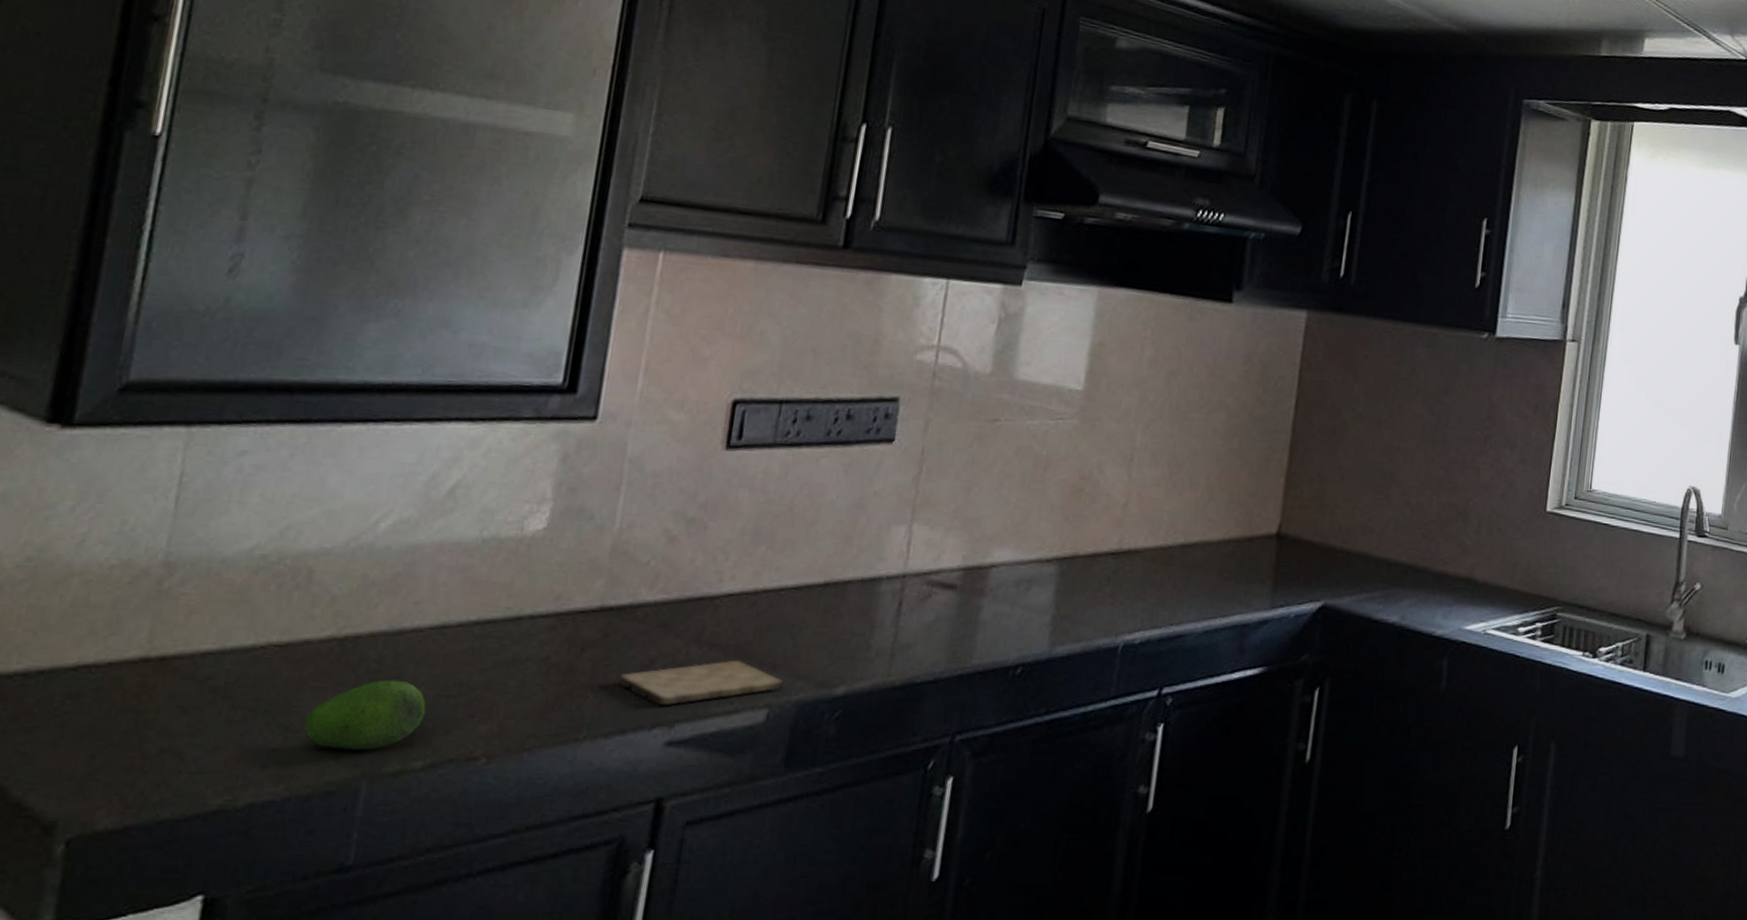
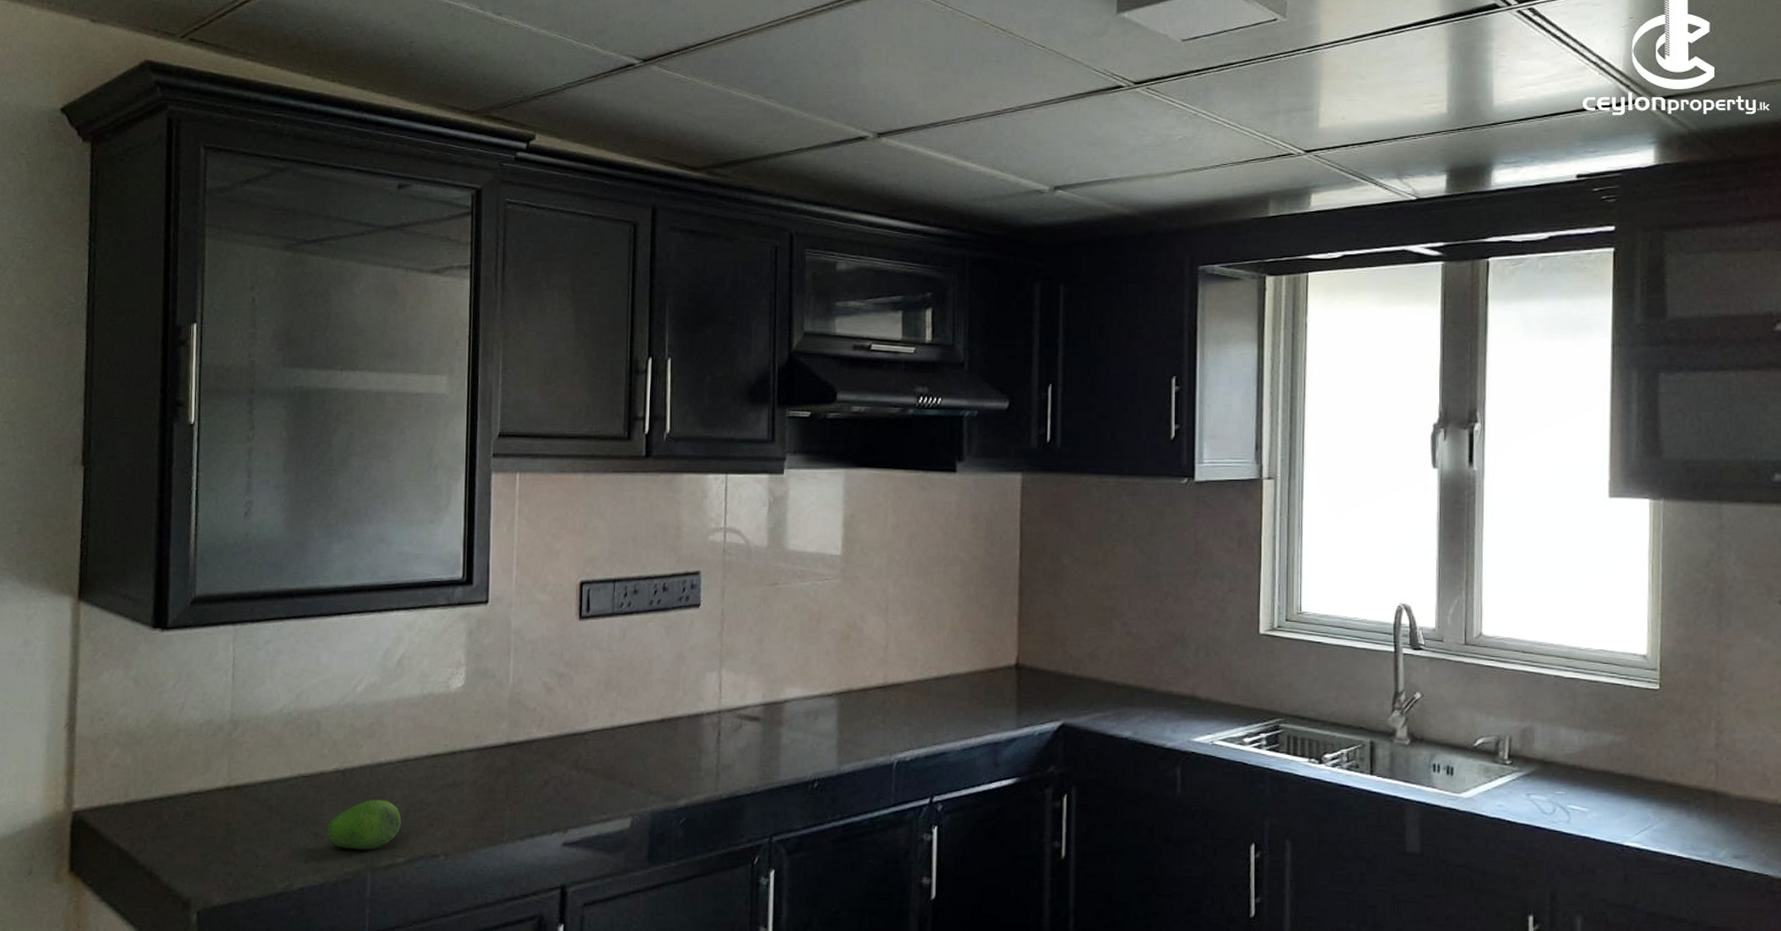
cutting board: present [617,660,783,706] -> none [524,780,639,816]

